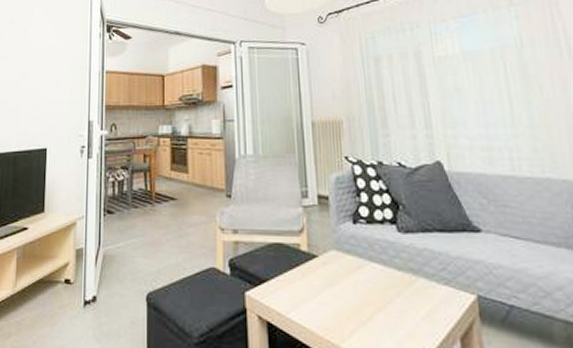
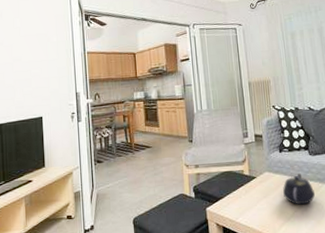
teapot: none [357,256,405,305] -> present [283,172,315,205]

